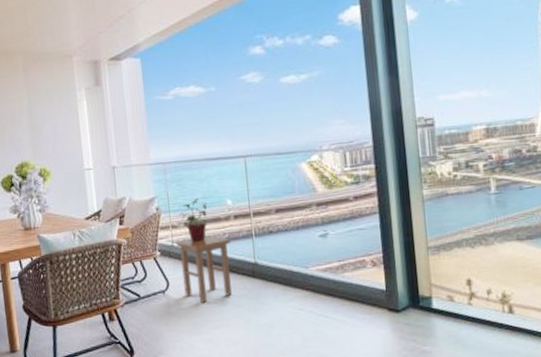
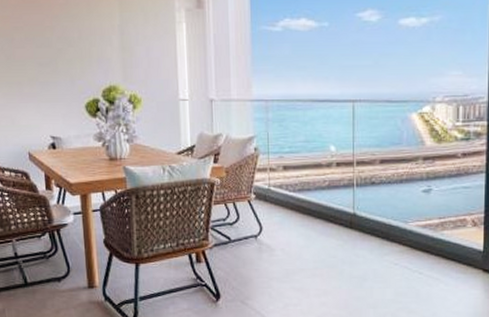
stool: present [176,235,232,303] -> none [273,182,330,251]
potted plant: present [182,198,207,242] -> none [281,141,309,187]

